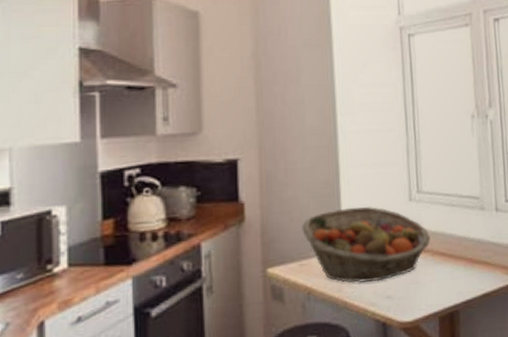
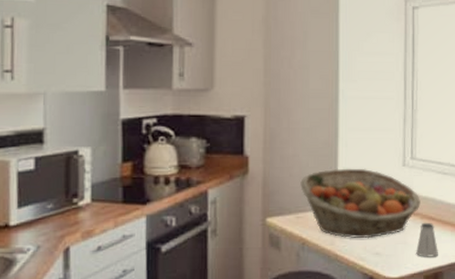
saltshaker: none [429,258,453,297] -> present [416,222,438,257]

